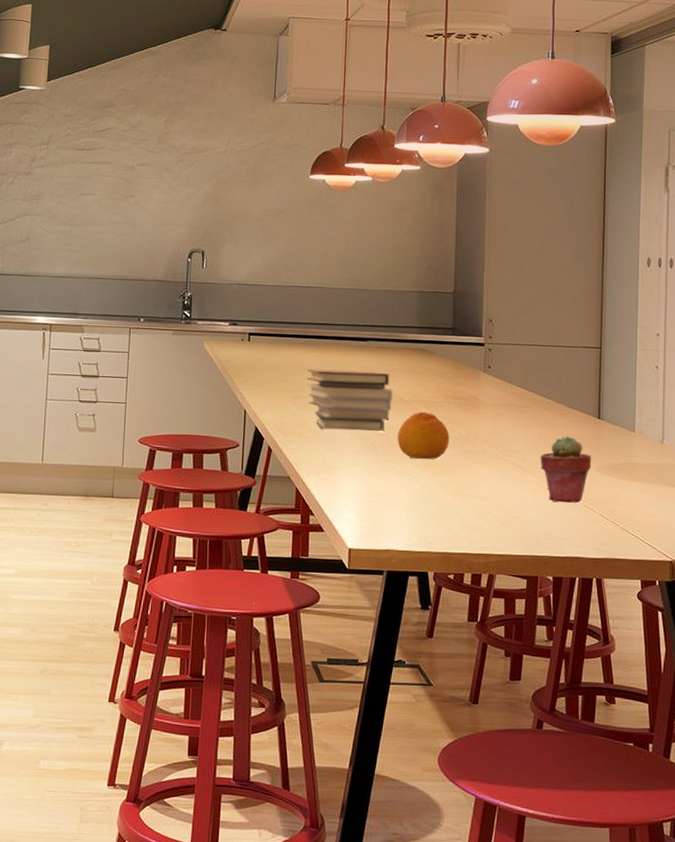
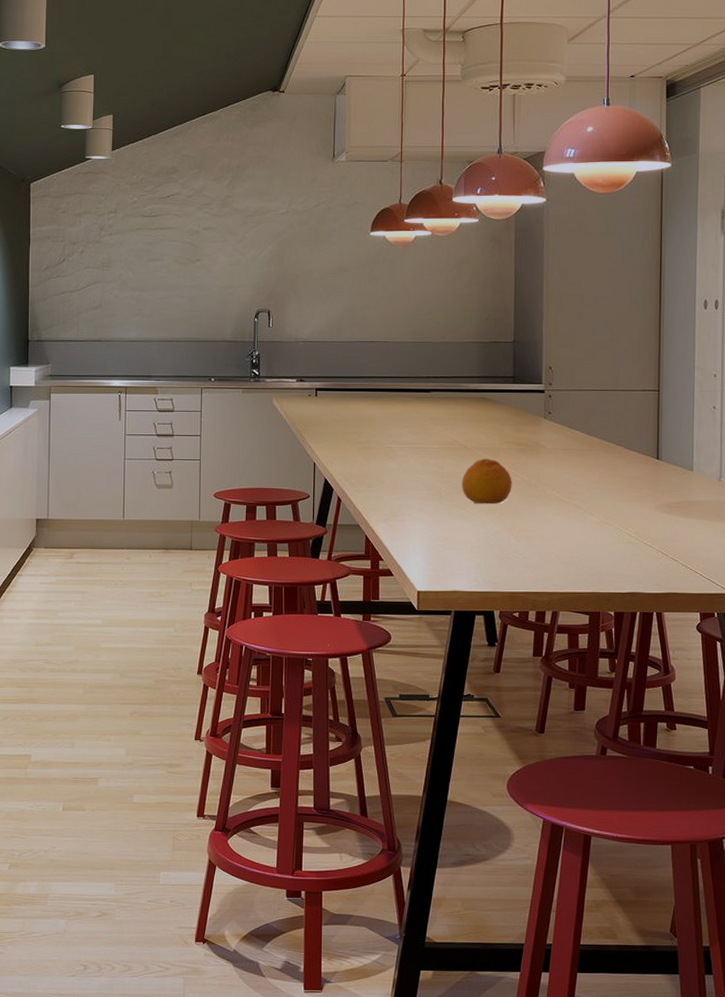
book stack: present [306,368,394,431] -> none [373,420,457,479]
potted succulent: present [540,436,592,503] -> none [600,477,651,542]

